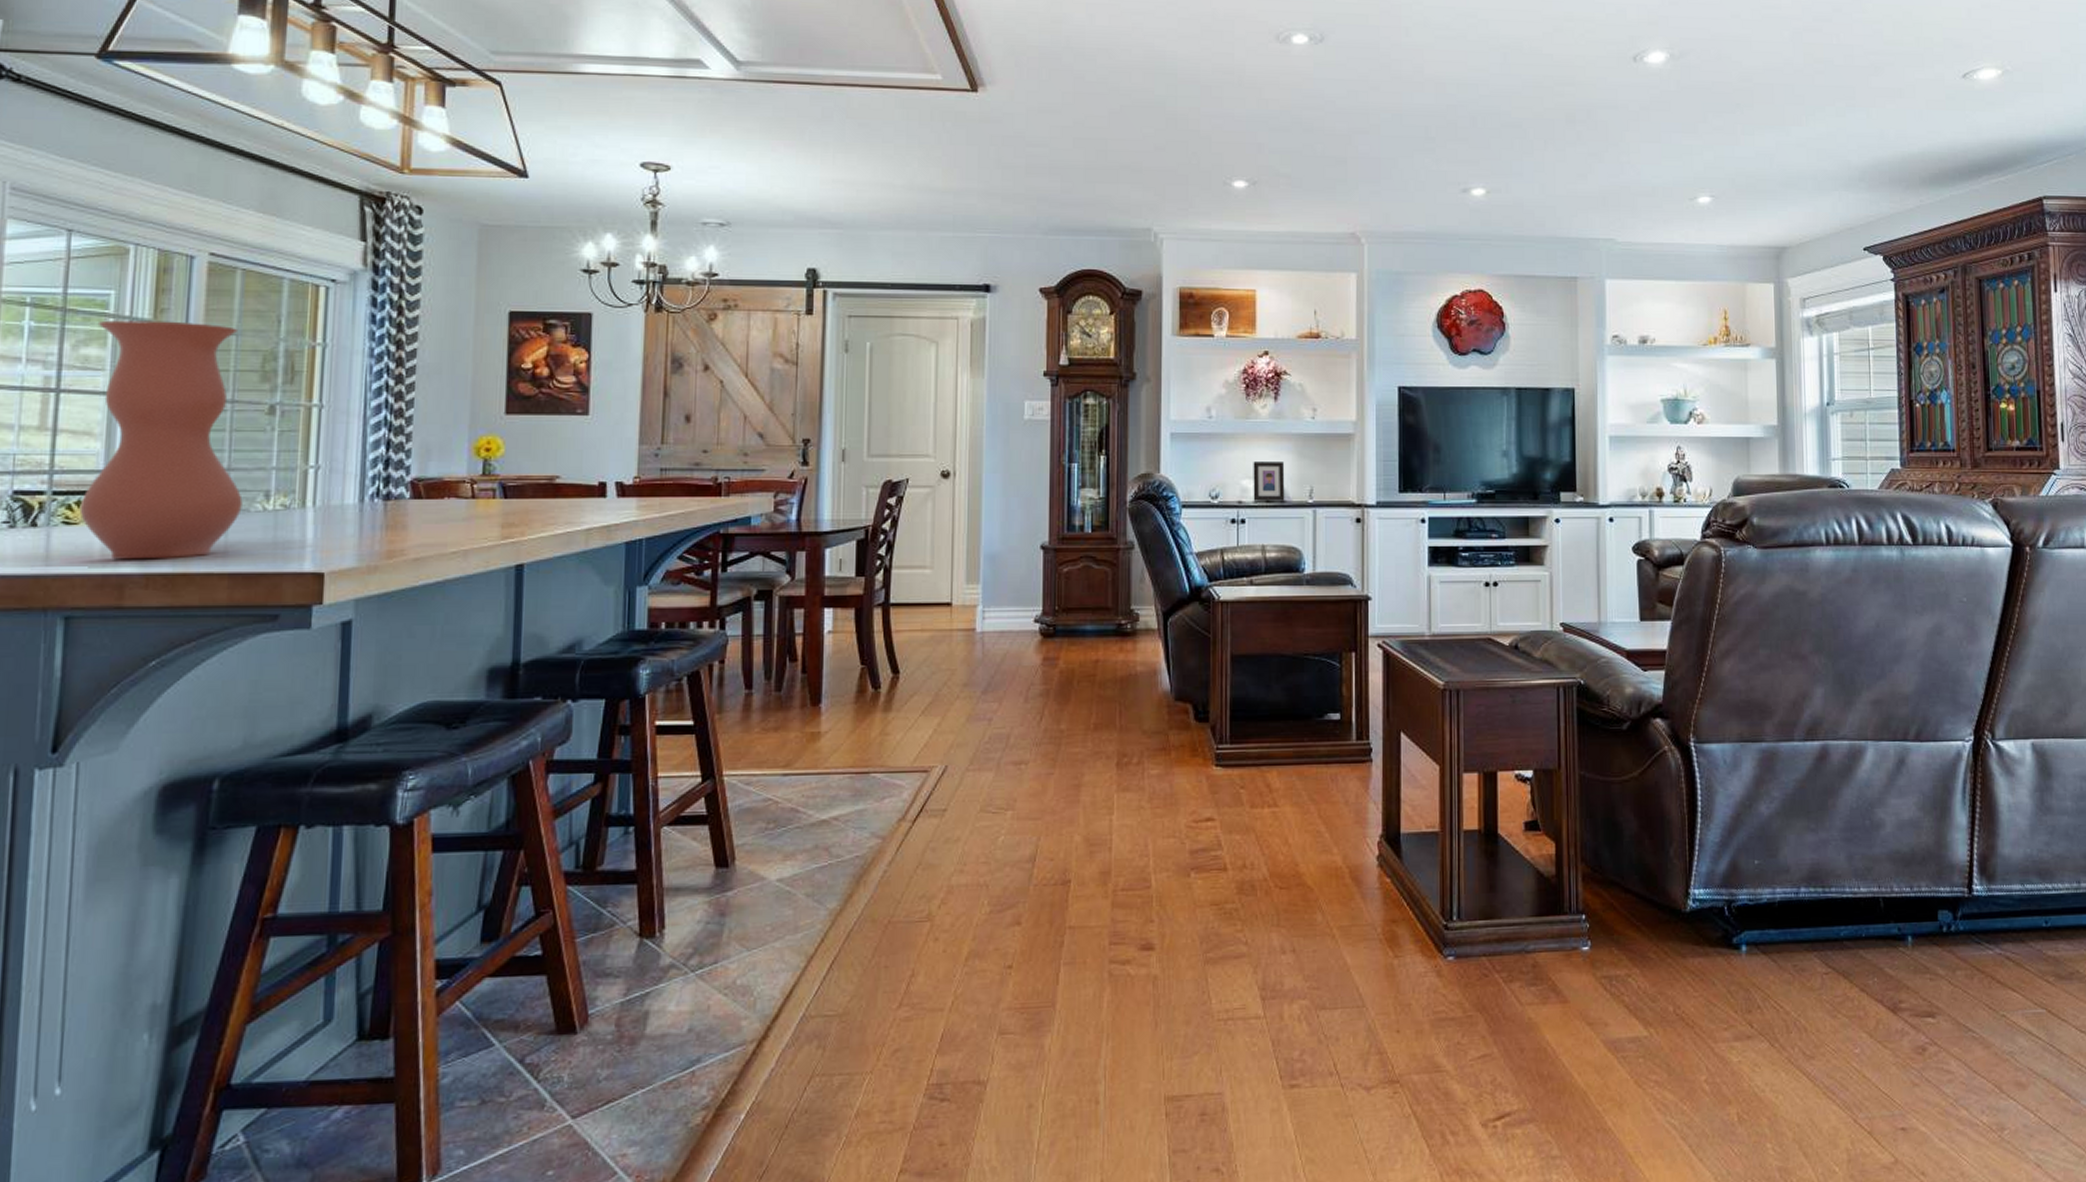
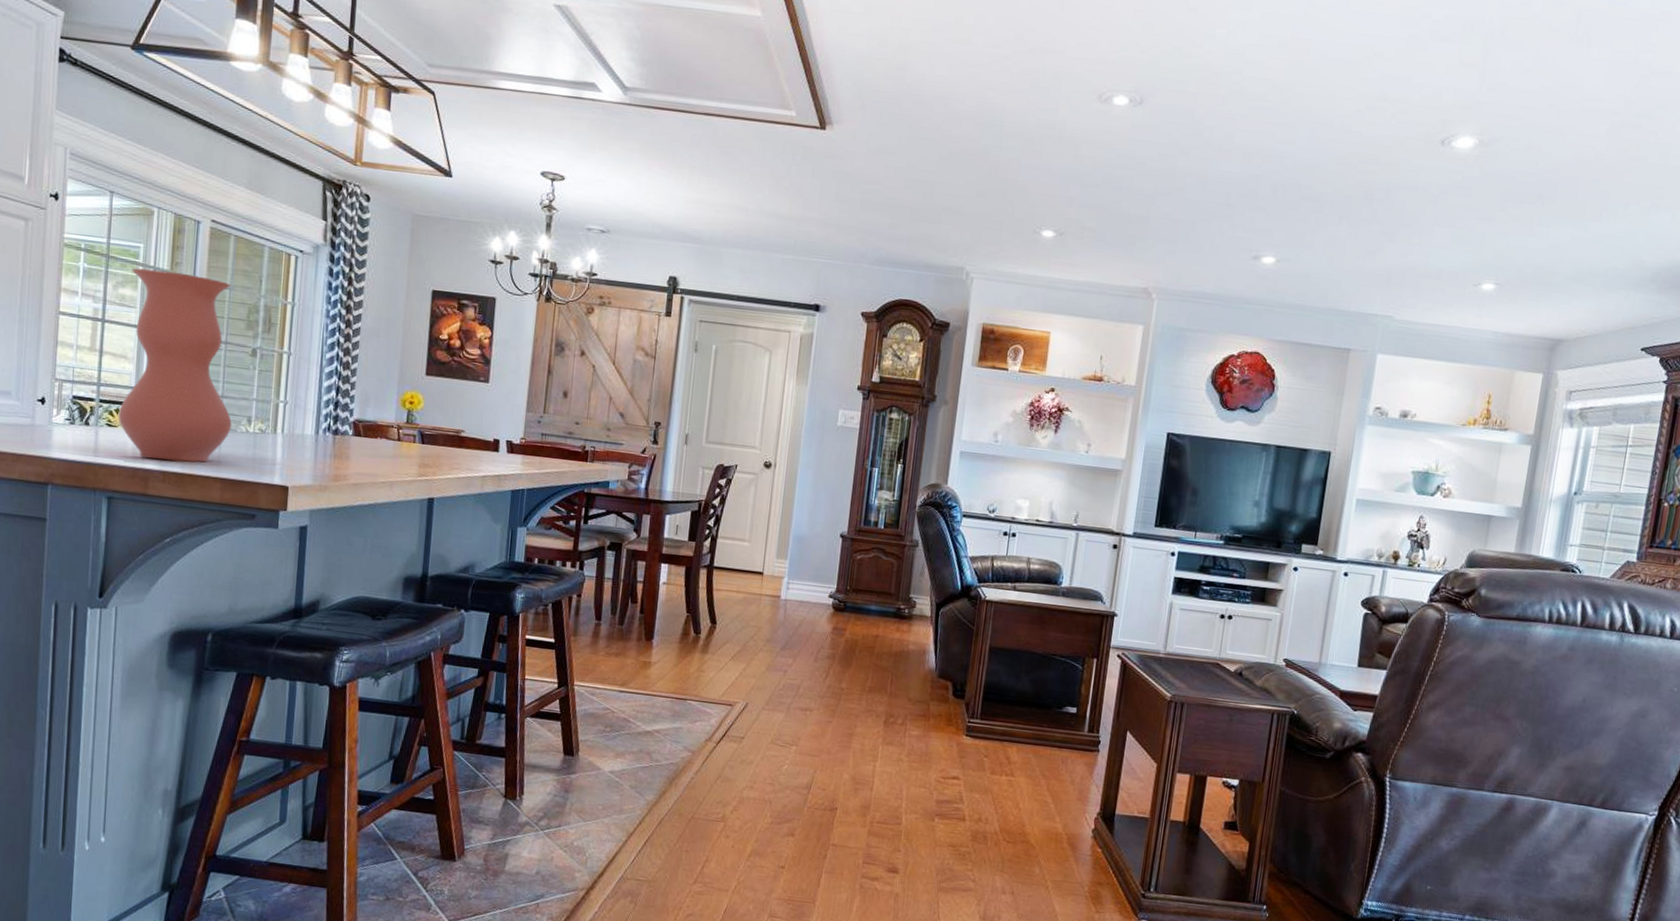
picture frame: present [1253,462,1285,501] -> none [1025,485,1057,522]

